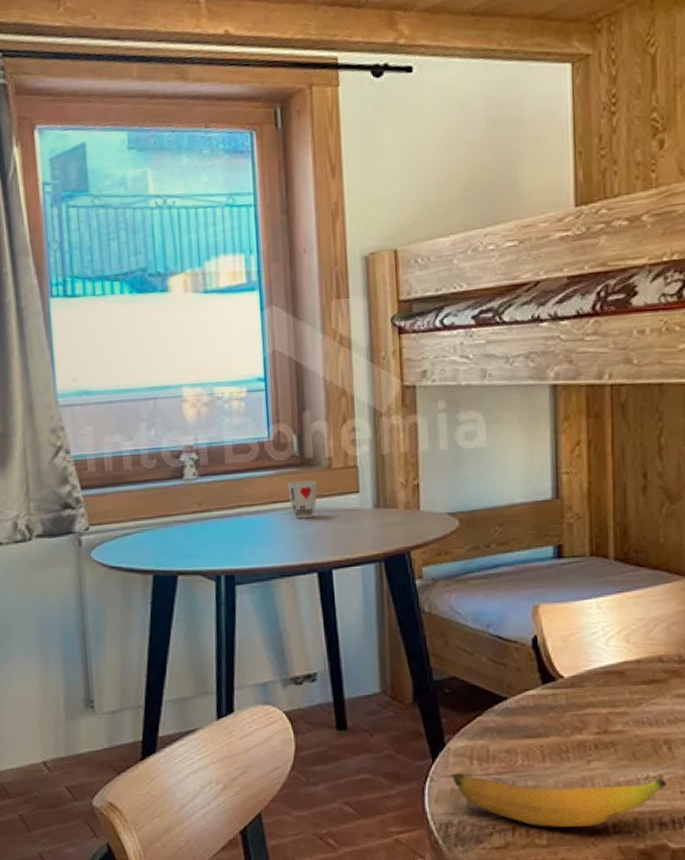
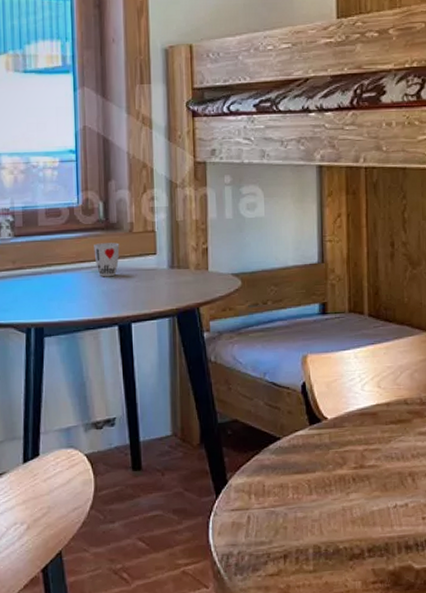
banana: present [452,774,667,827] -> none [233,506,412,554]

